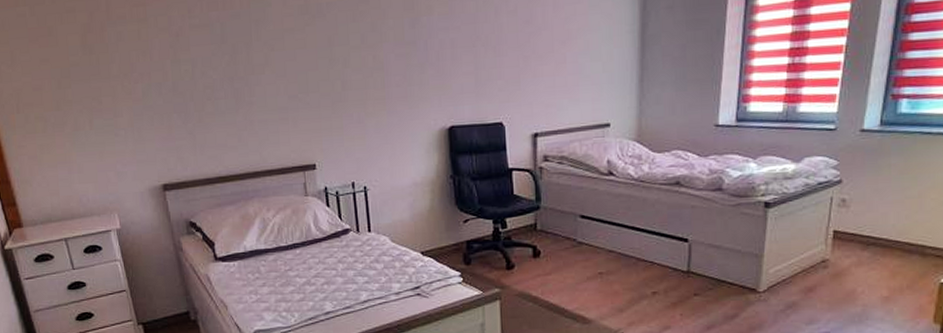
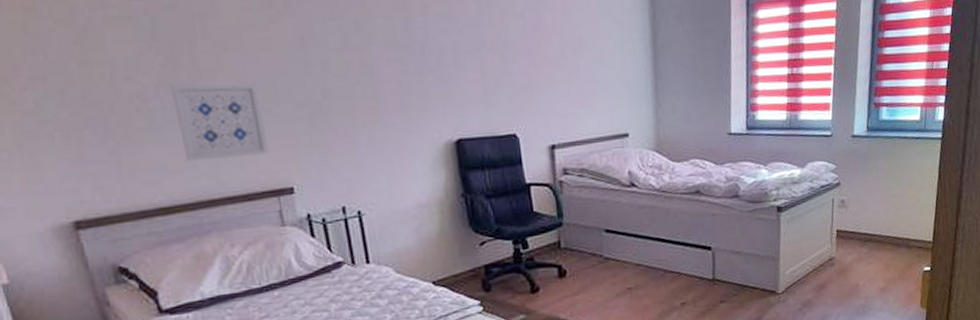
wall art: none [232,77,299,140] -> present [171,83,269,161]

